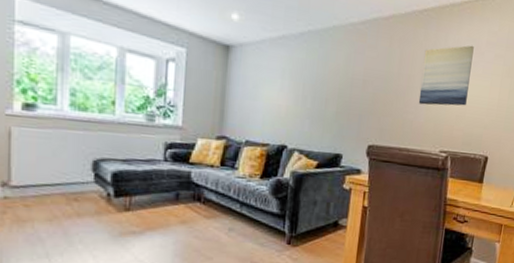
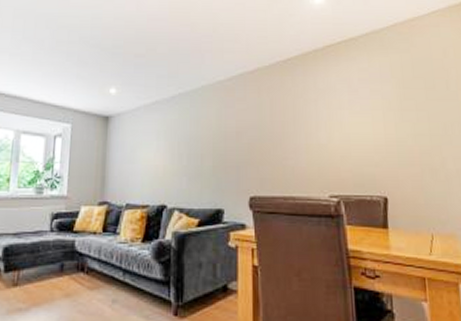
wall art: present [418,45,474,106] -> none [294,84,349,149]

